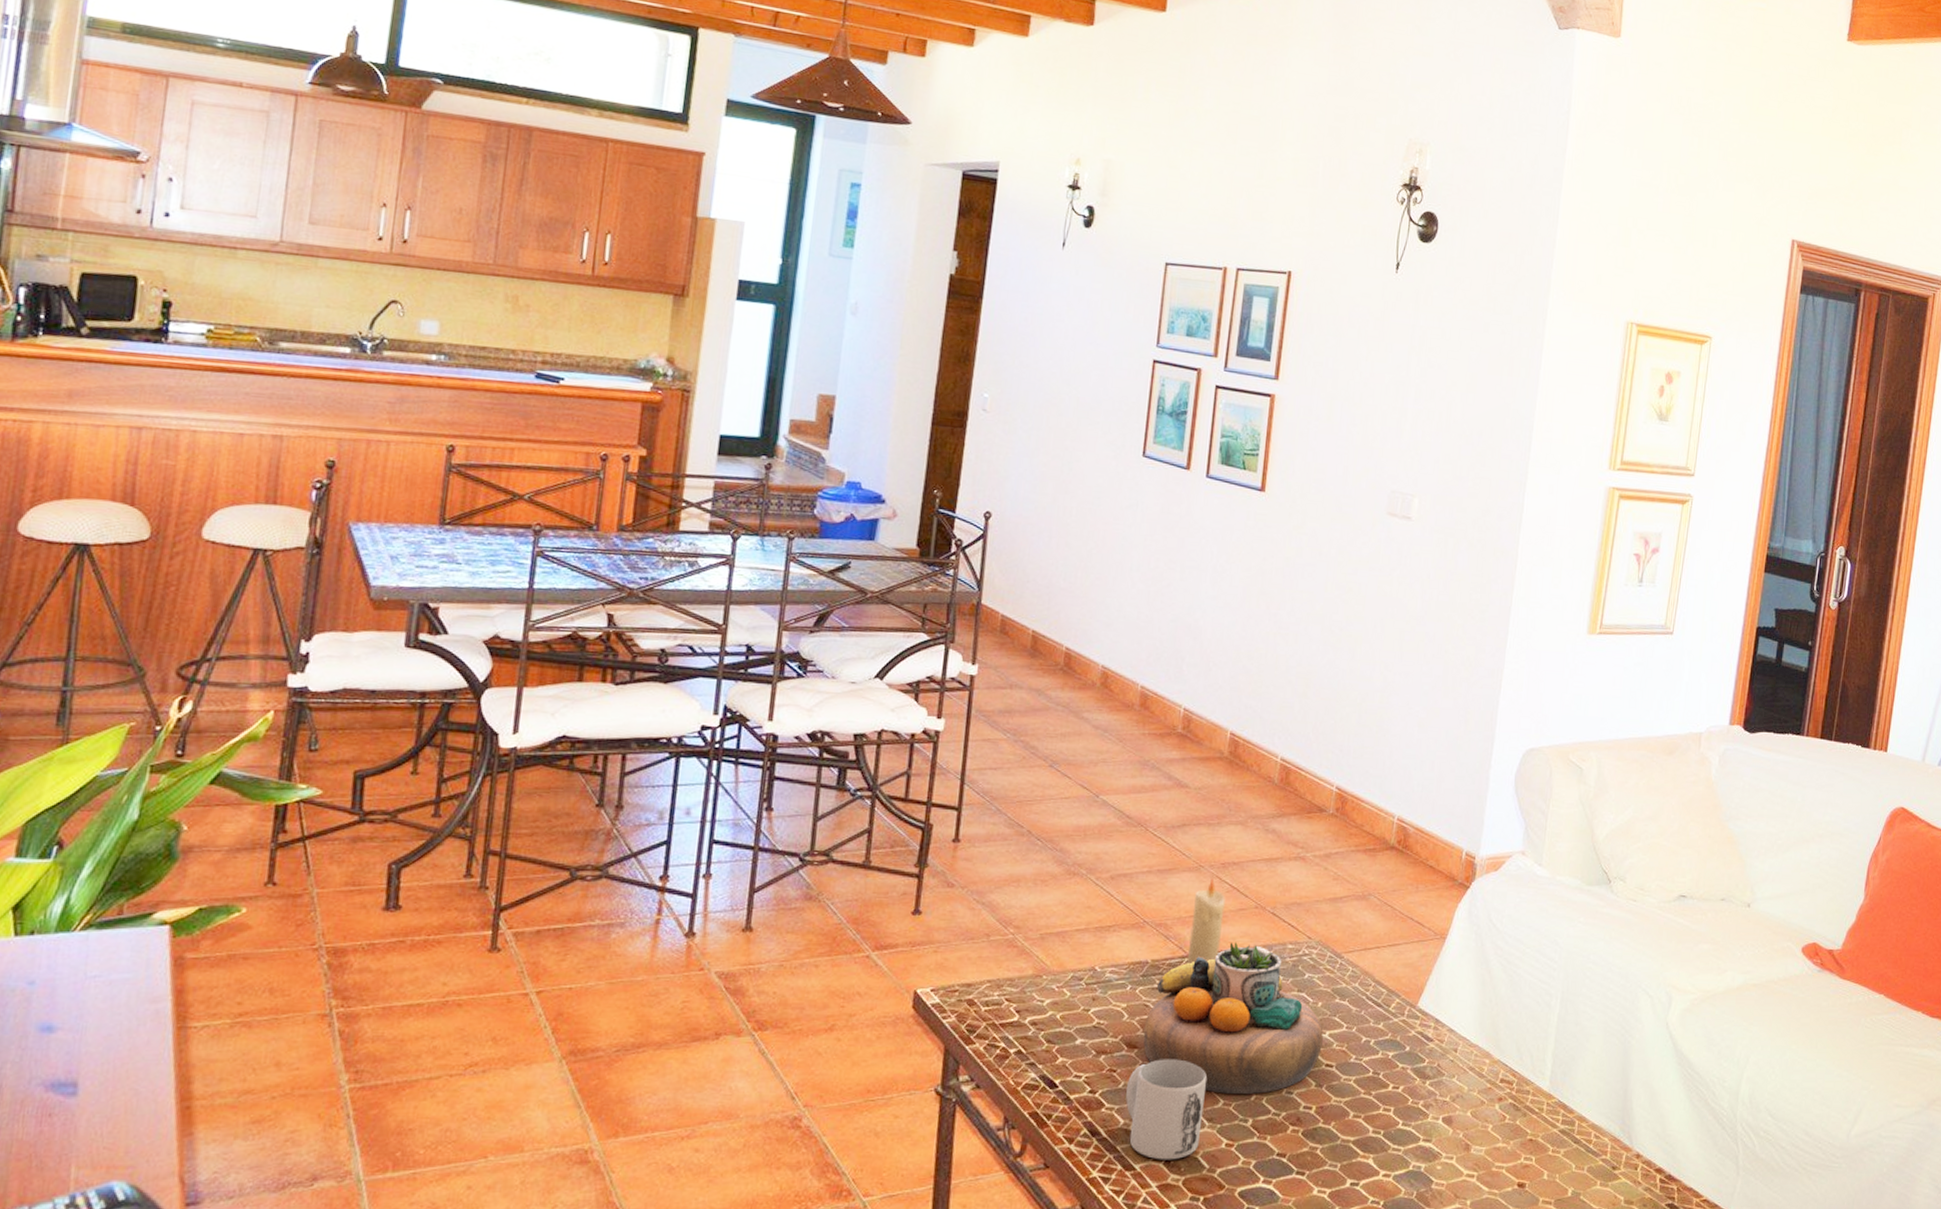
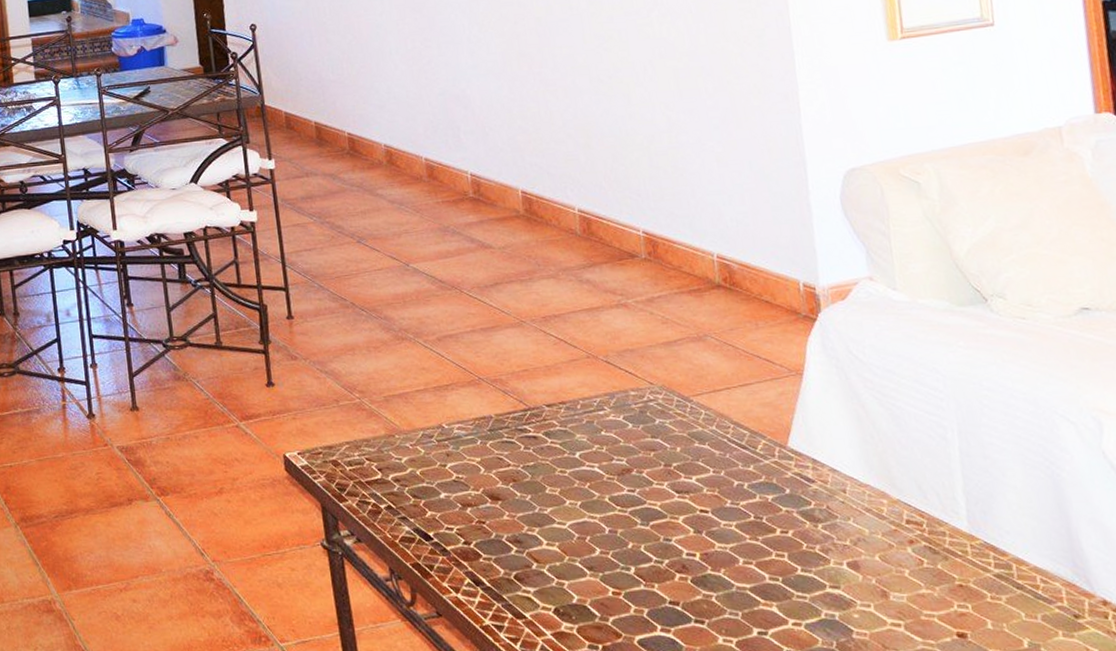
mug: present [1125,1059,1208,1160] -> none [498,509,585,609]
decorative bowl: present [1143,942,1323,1094] -> none [502,392,692,542]
candle: present [1186,878,1226,964] -> none [523,332,561,417]

